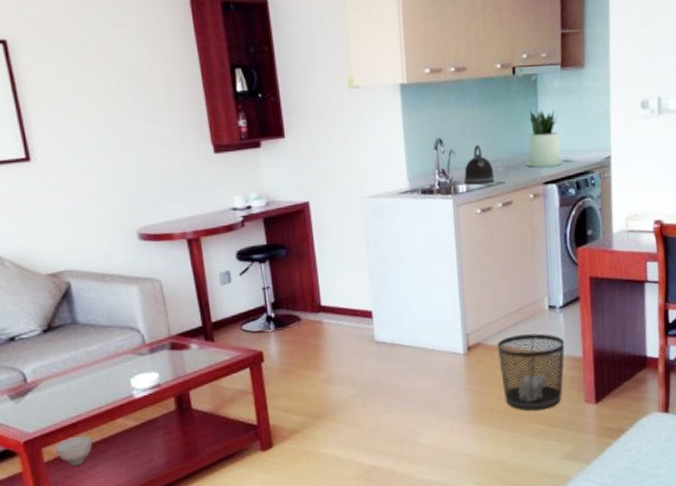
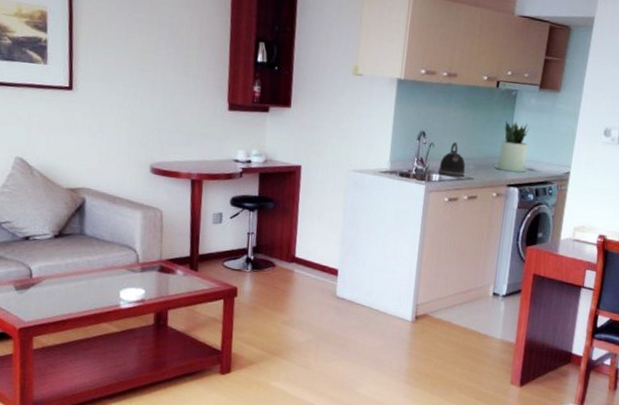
bowl: present [54,436,93,466] -> none [44,332,78,357]
waste bin: present [497,333,565,410] -> none [440,313,502,383]

